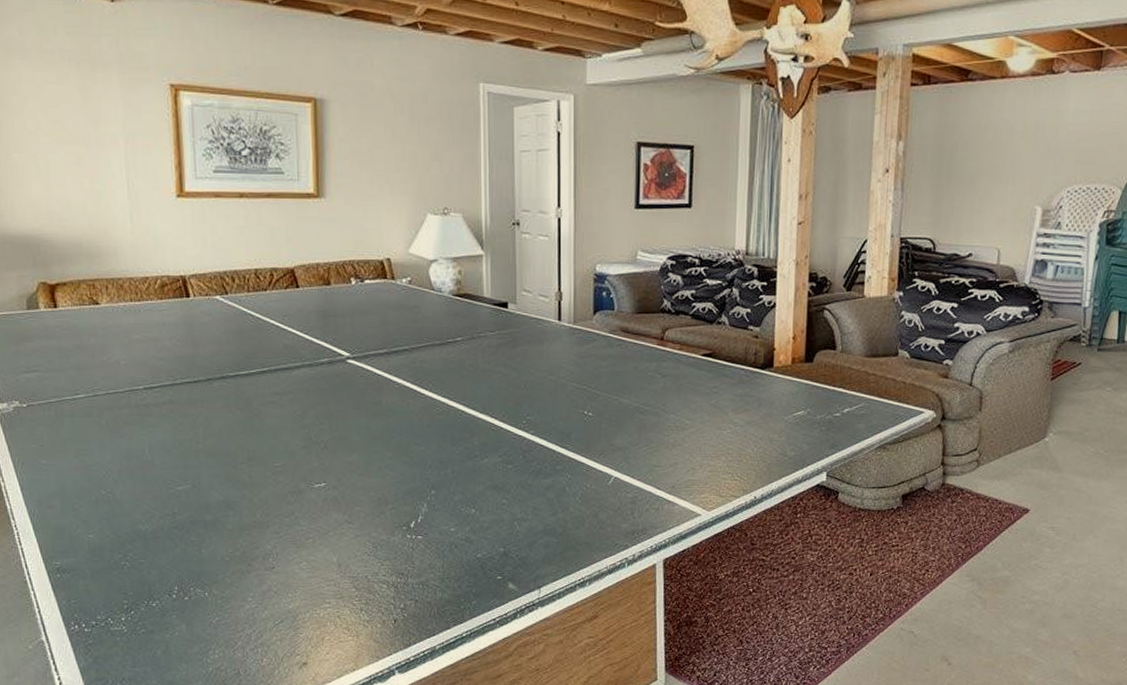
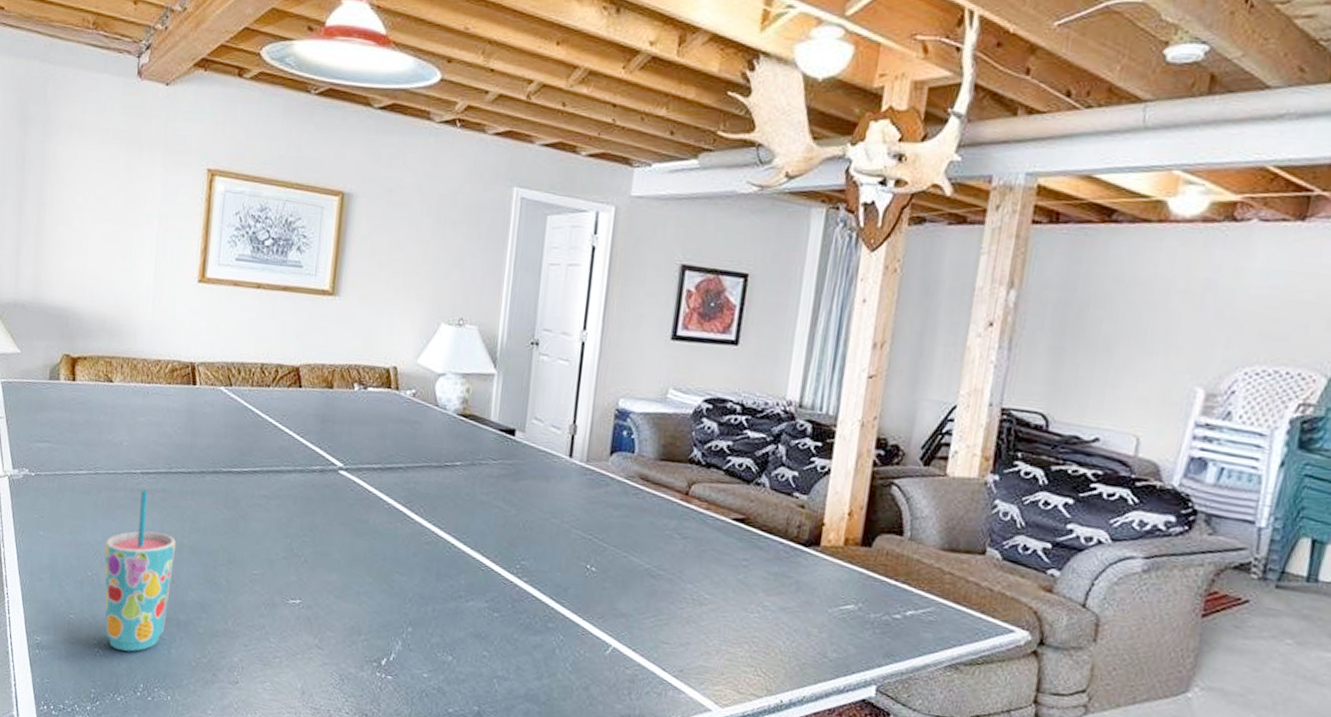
cup: none [117,404,192,559] -> present [105,489,176,652]

